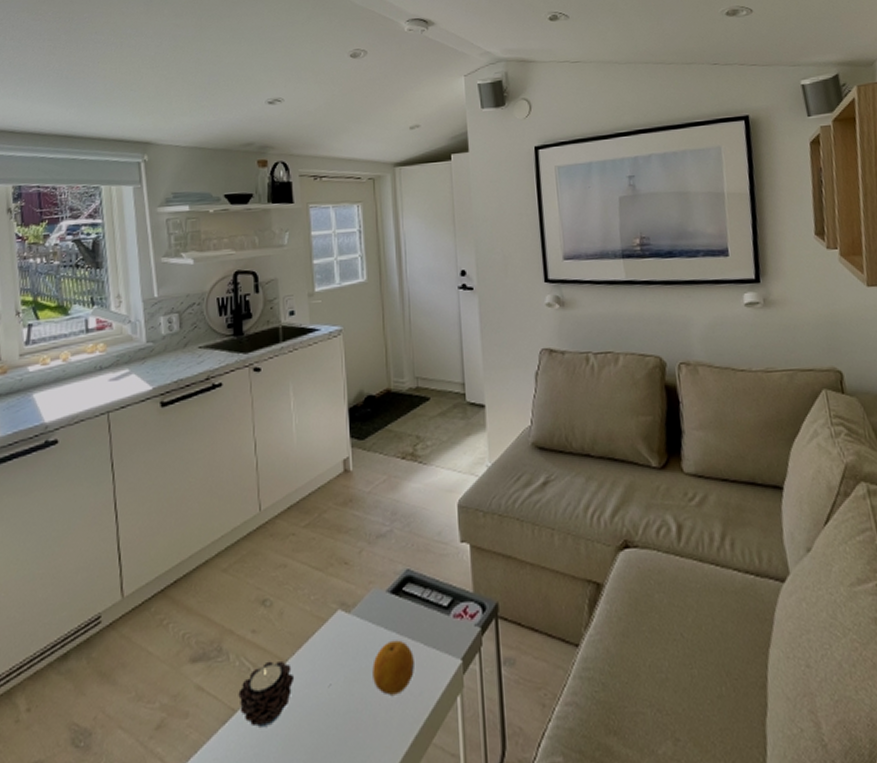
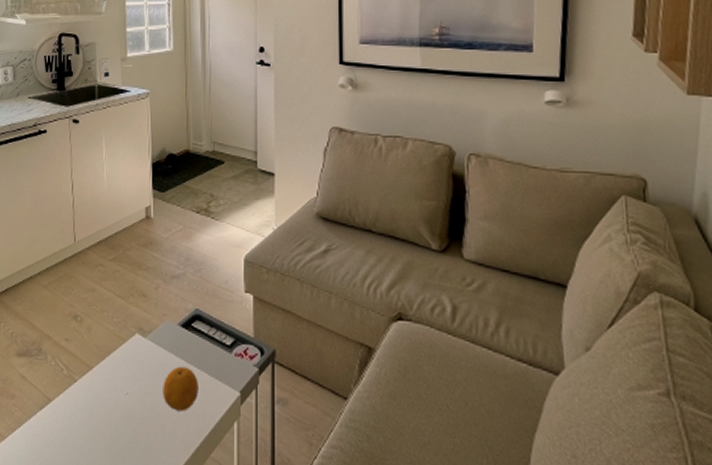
candle: present [238,660,295,727] -> none [53,365,99,417]

